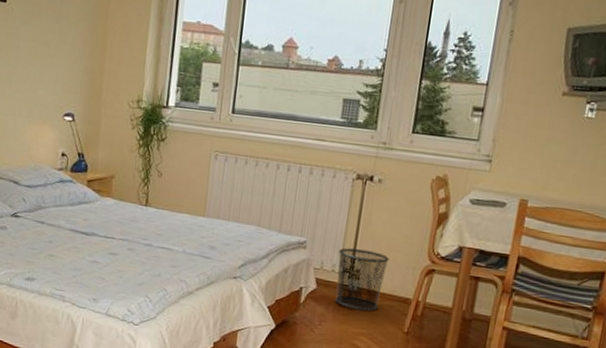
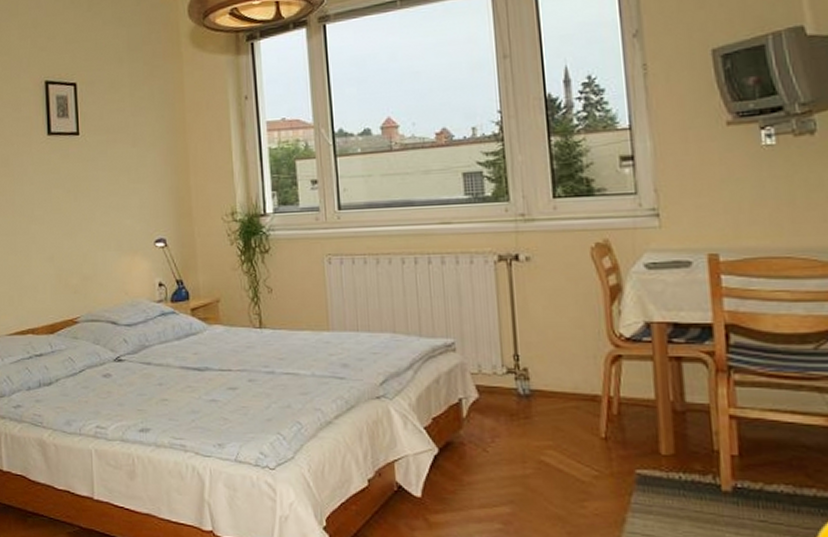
waste bin: present [335,247,390,311] -> none [495,343,561,418]

